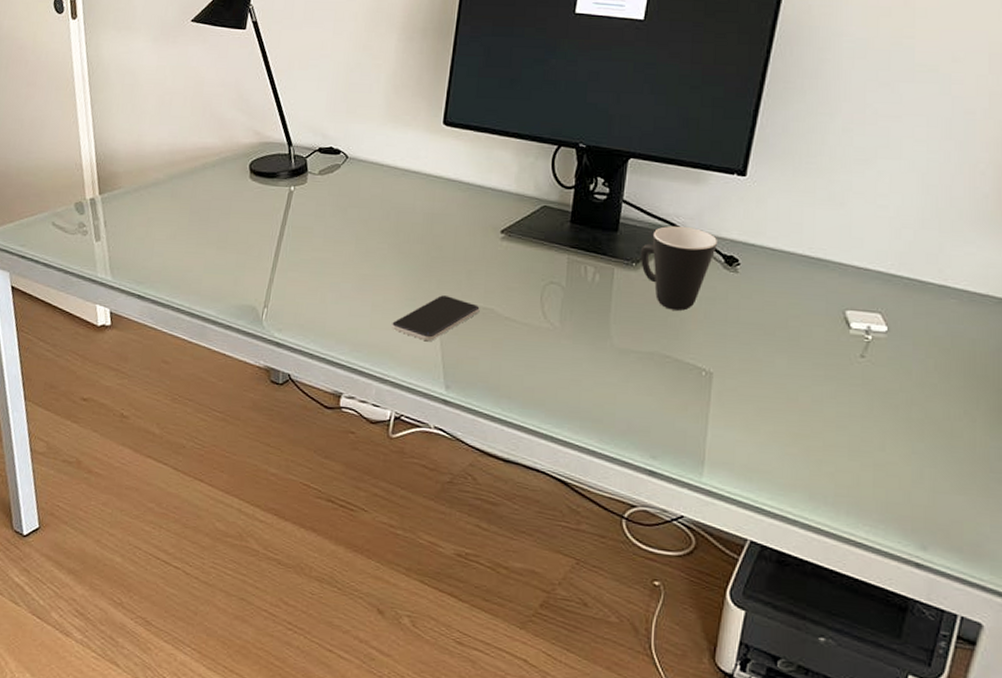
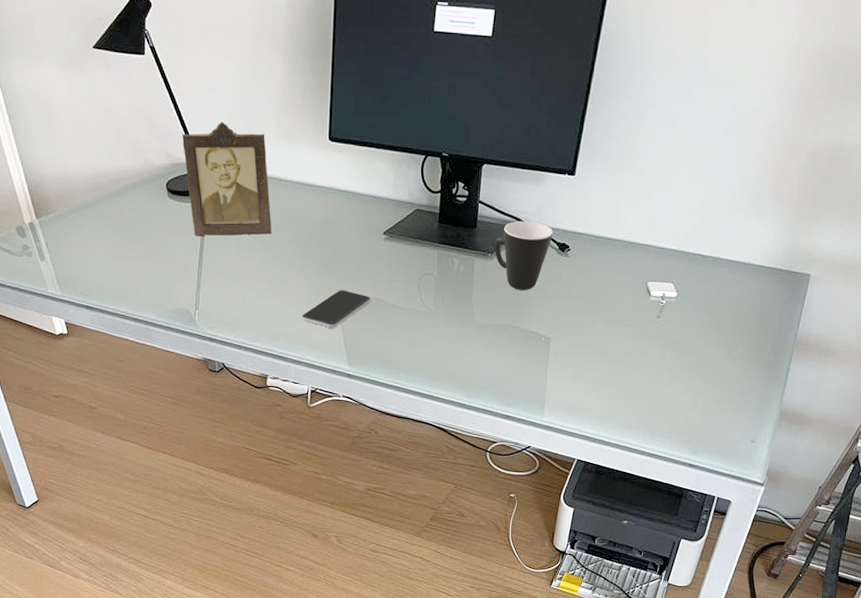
photo frame: none [274,101,370,226] -> present [182,122,271,236]

